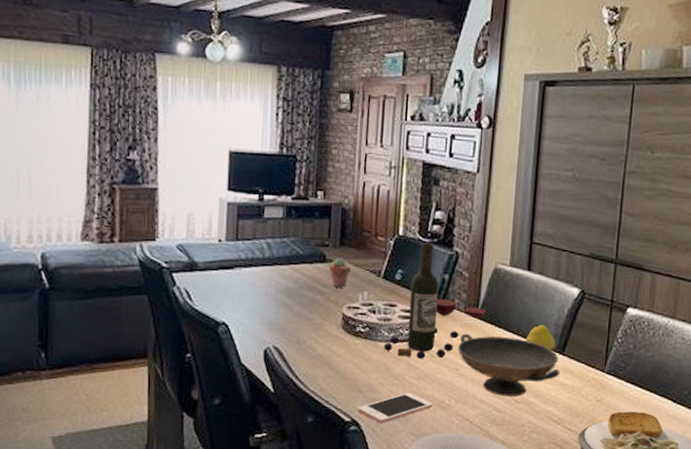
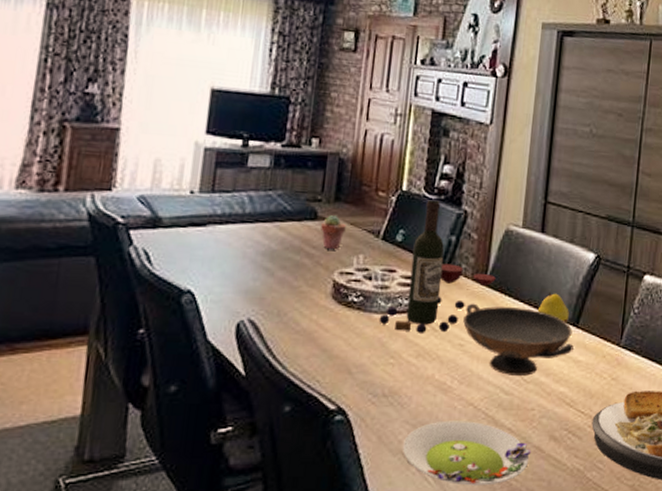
cell phone: present [357,392,433,423] -> none [345,373,433,411]

